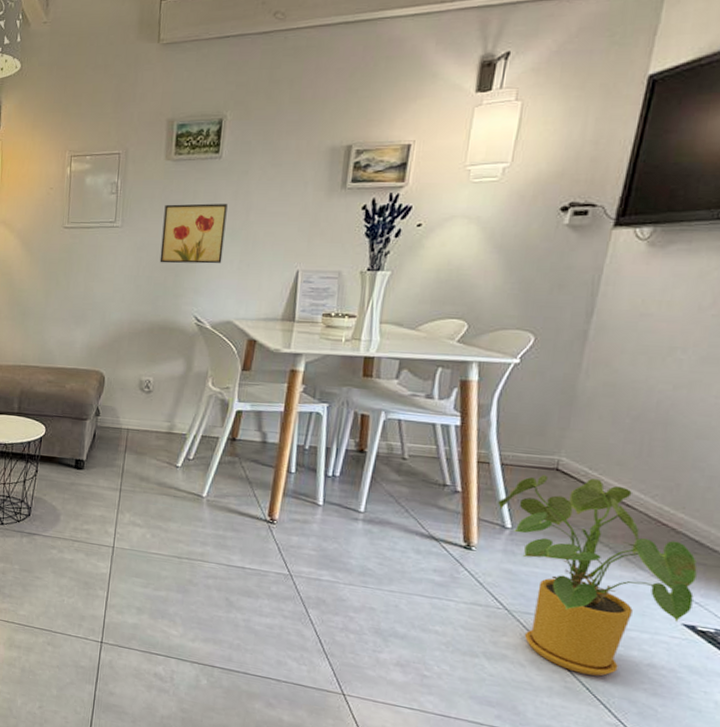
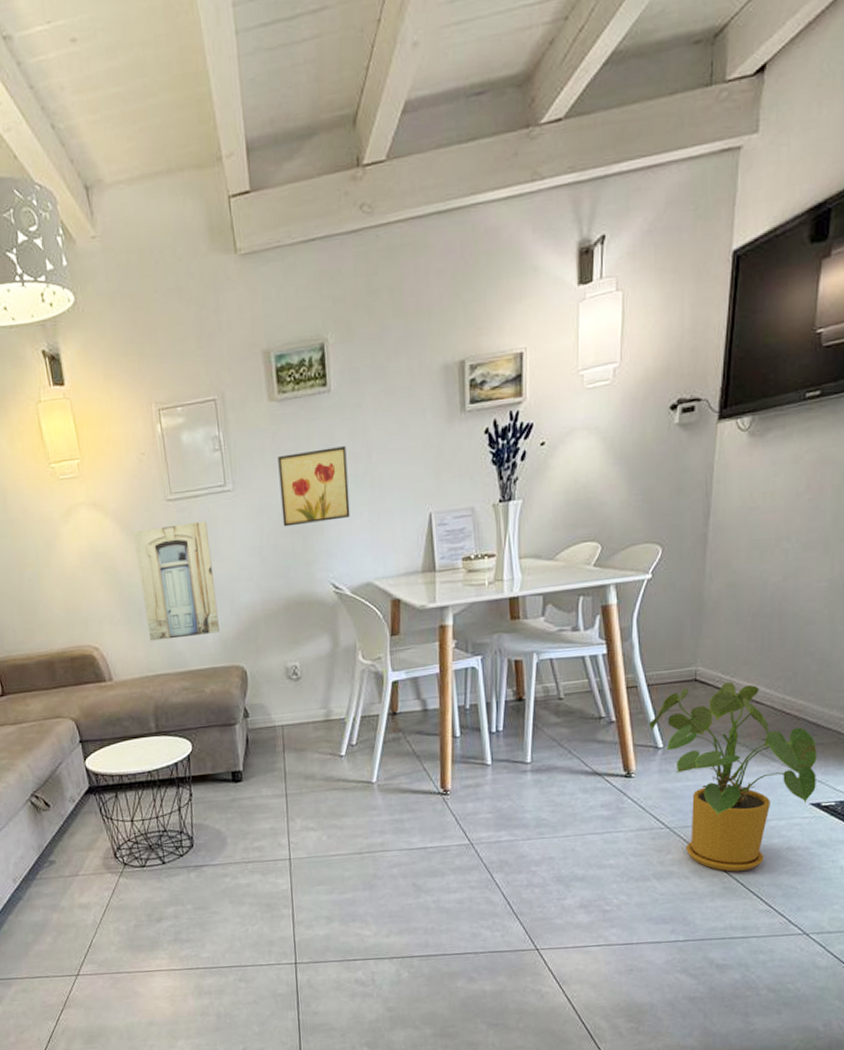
wall art: none [27,247,94,341] -> present [133,521,220,641]

